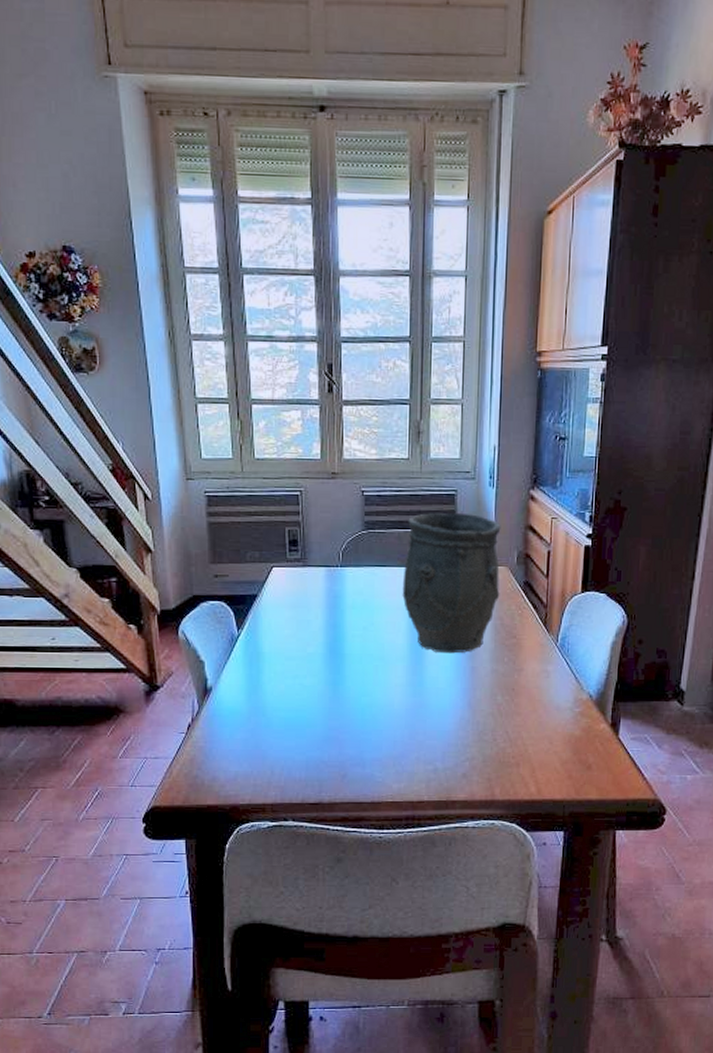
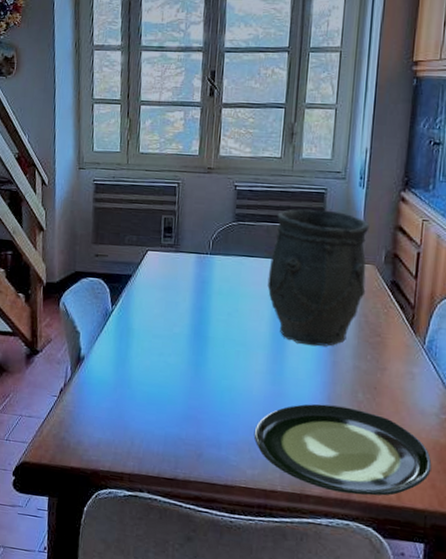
plate: none [397,710,568,794] -> present [254,404,432,496]

